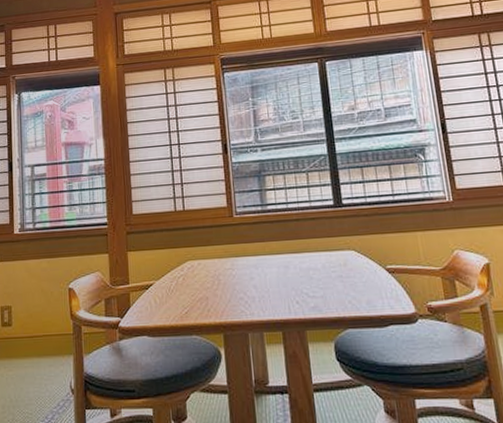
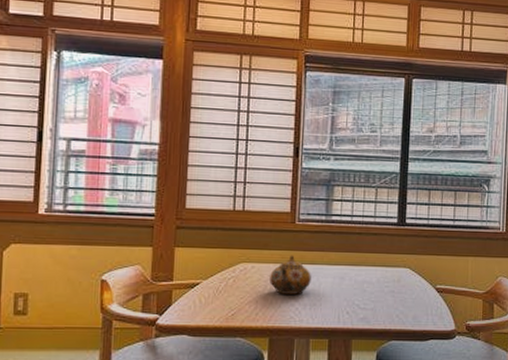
teapot: none [216,248,256,289] -> present [270,255,311,296]

